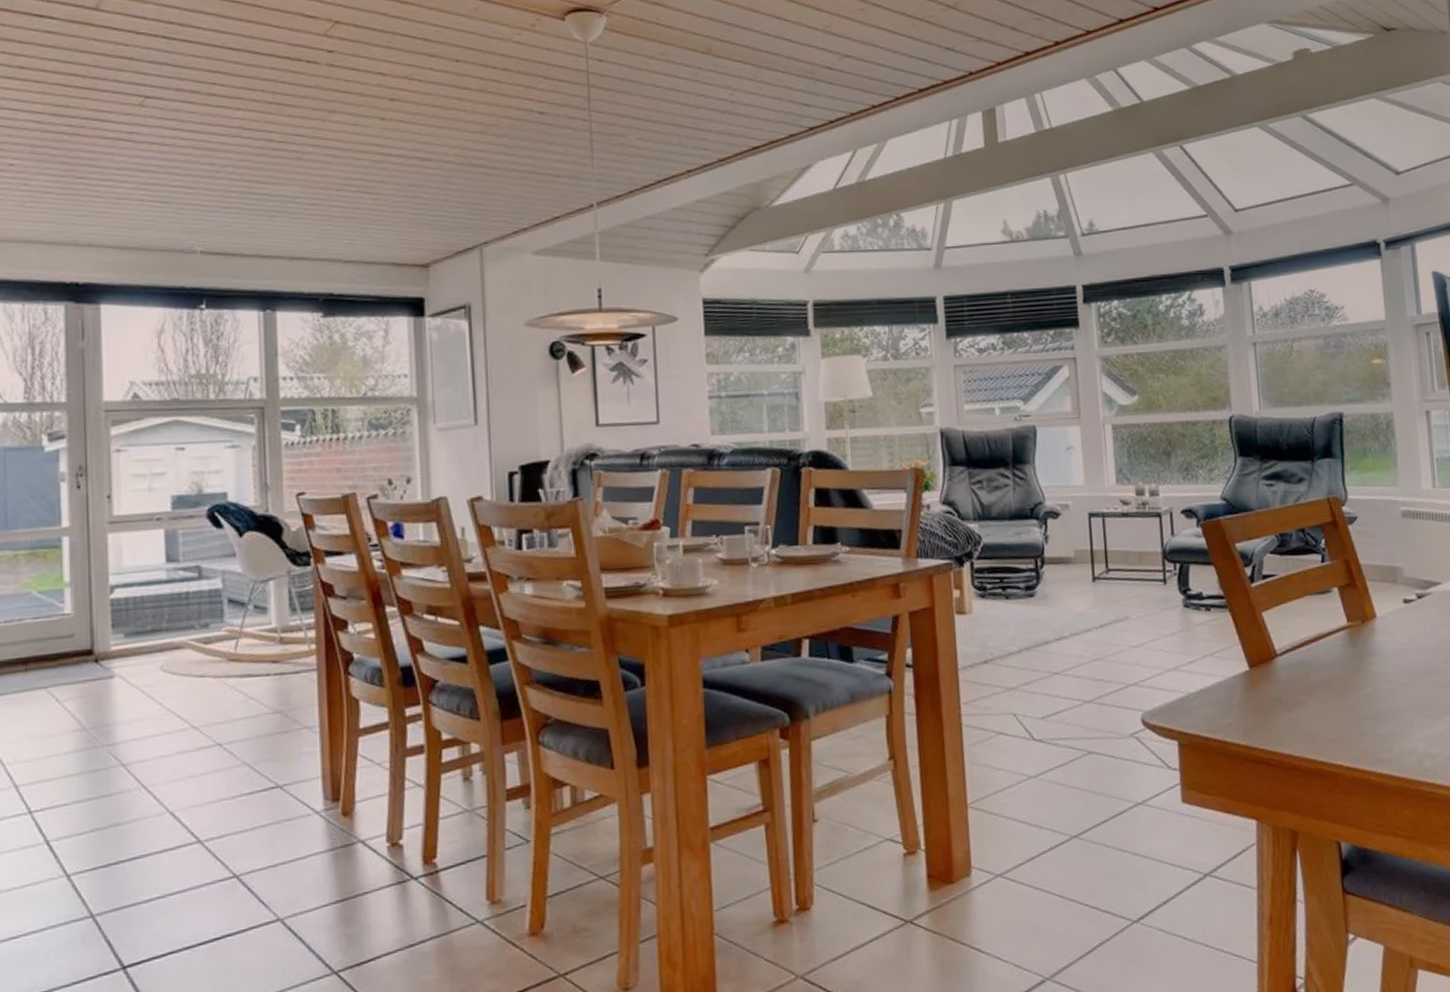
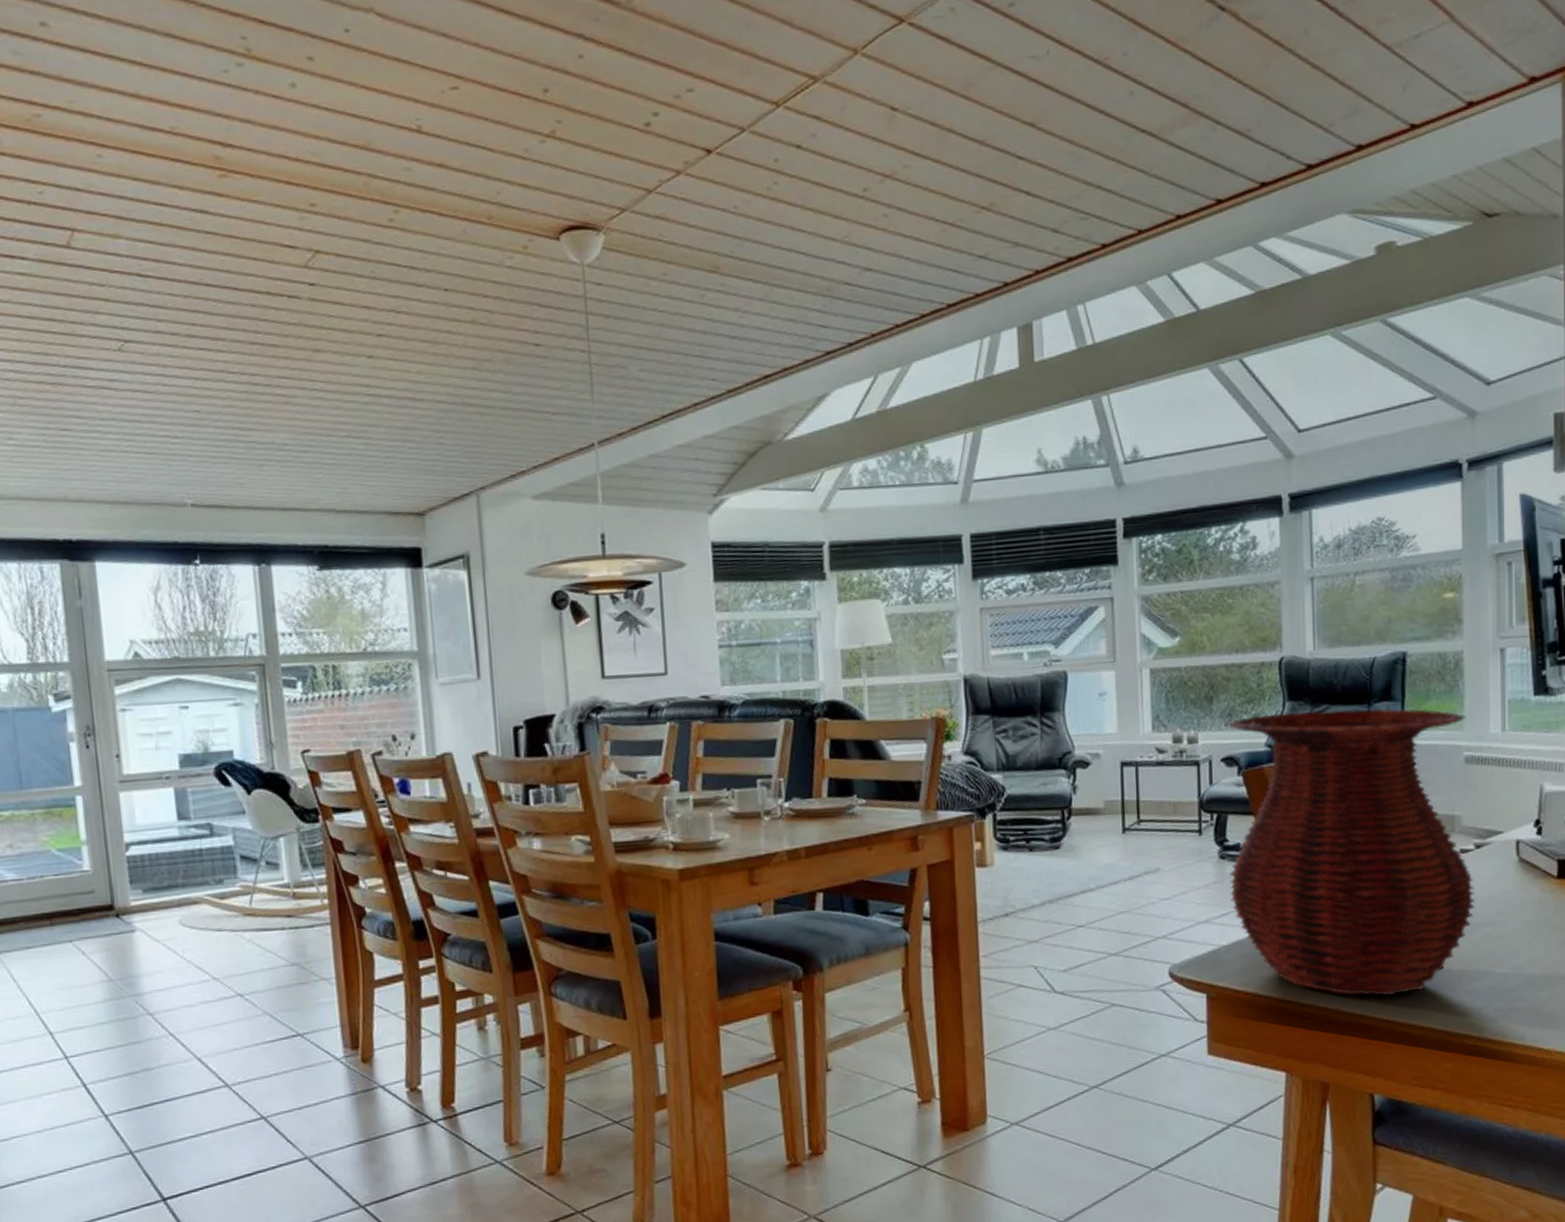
vase: none [1186,465,1422,743] -> present [1228,709,1476,997]

